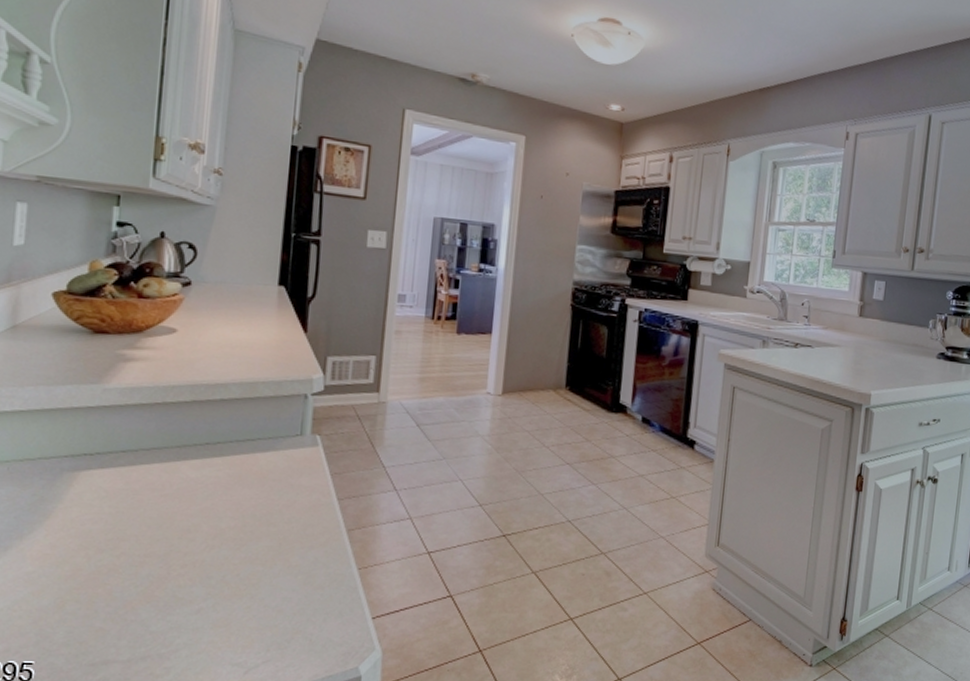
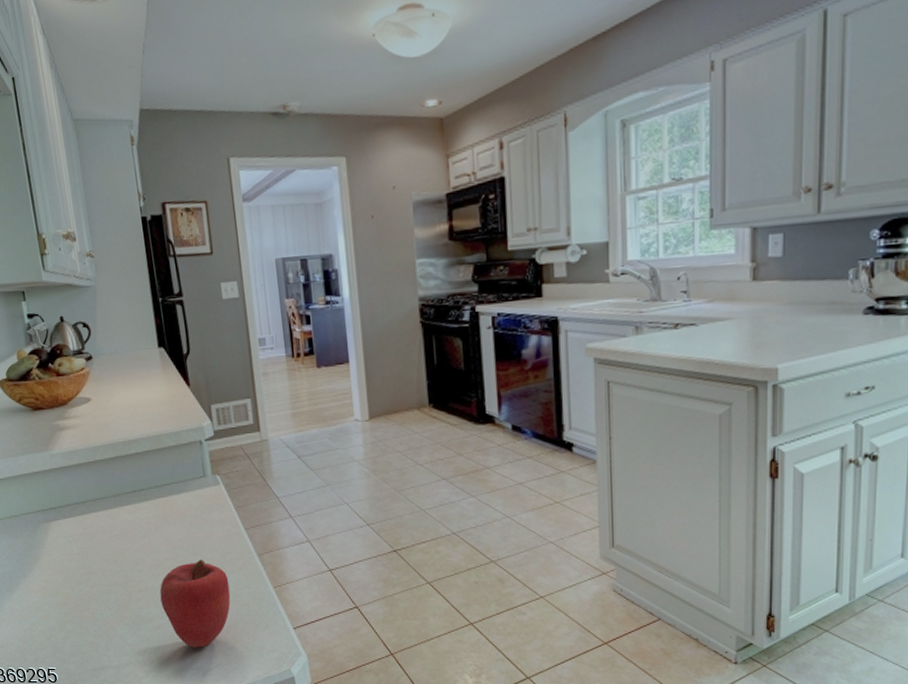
apple: none [209,530,305,639] -> present [159,559,231,648]

